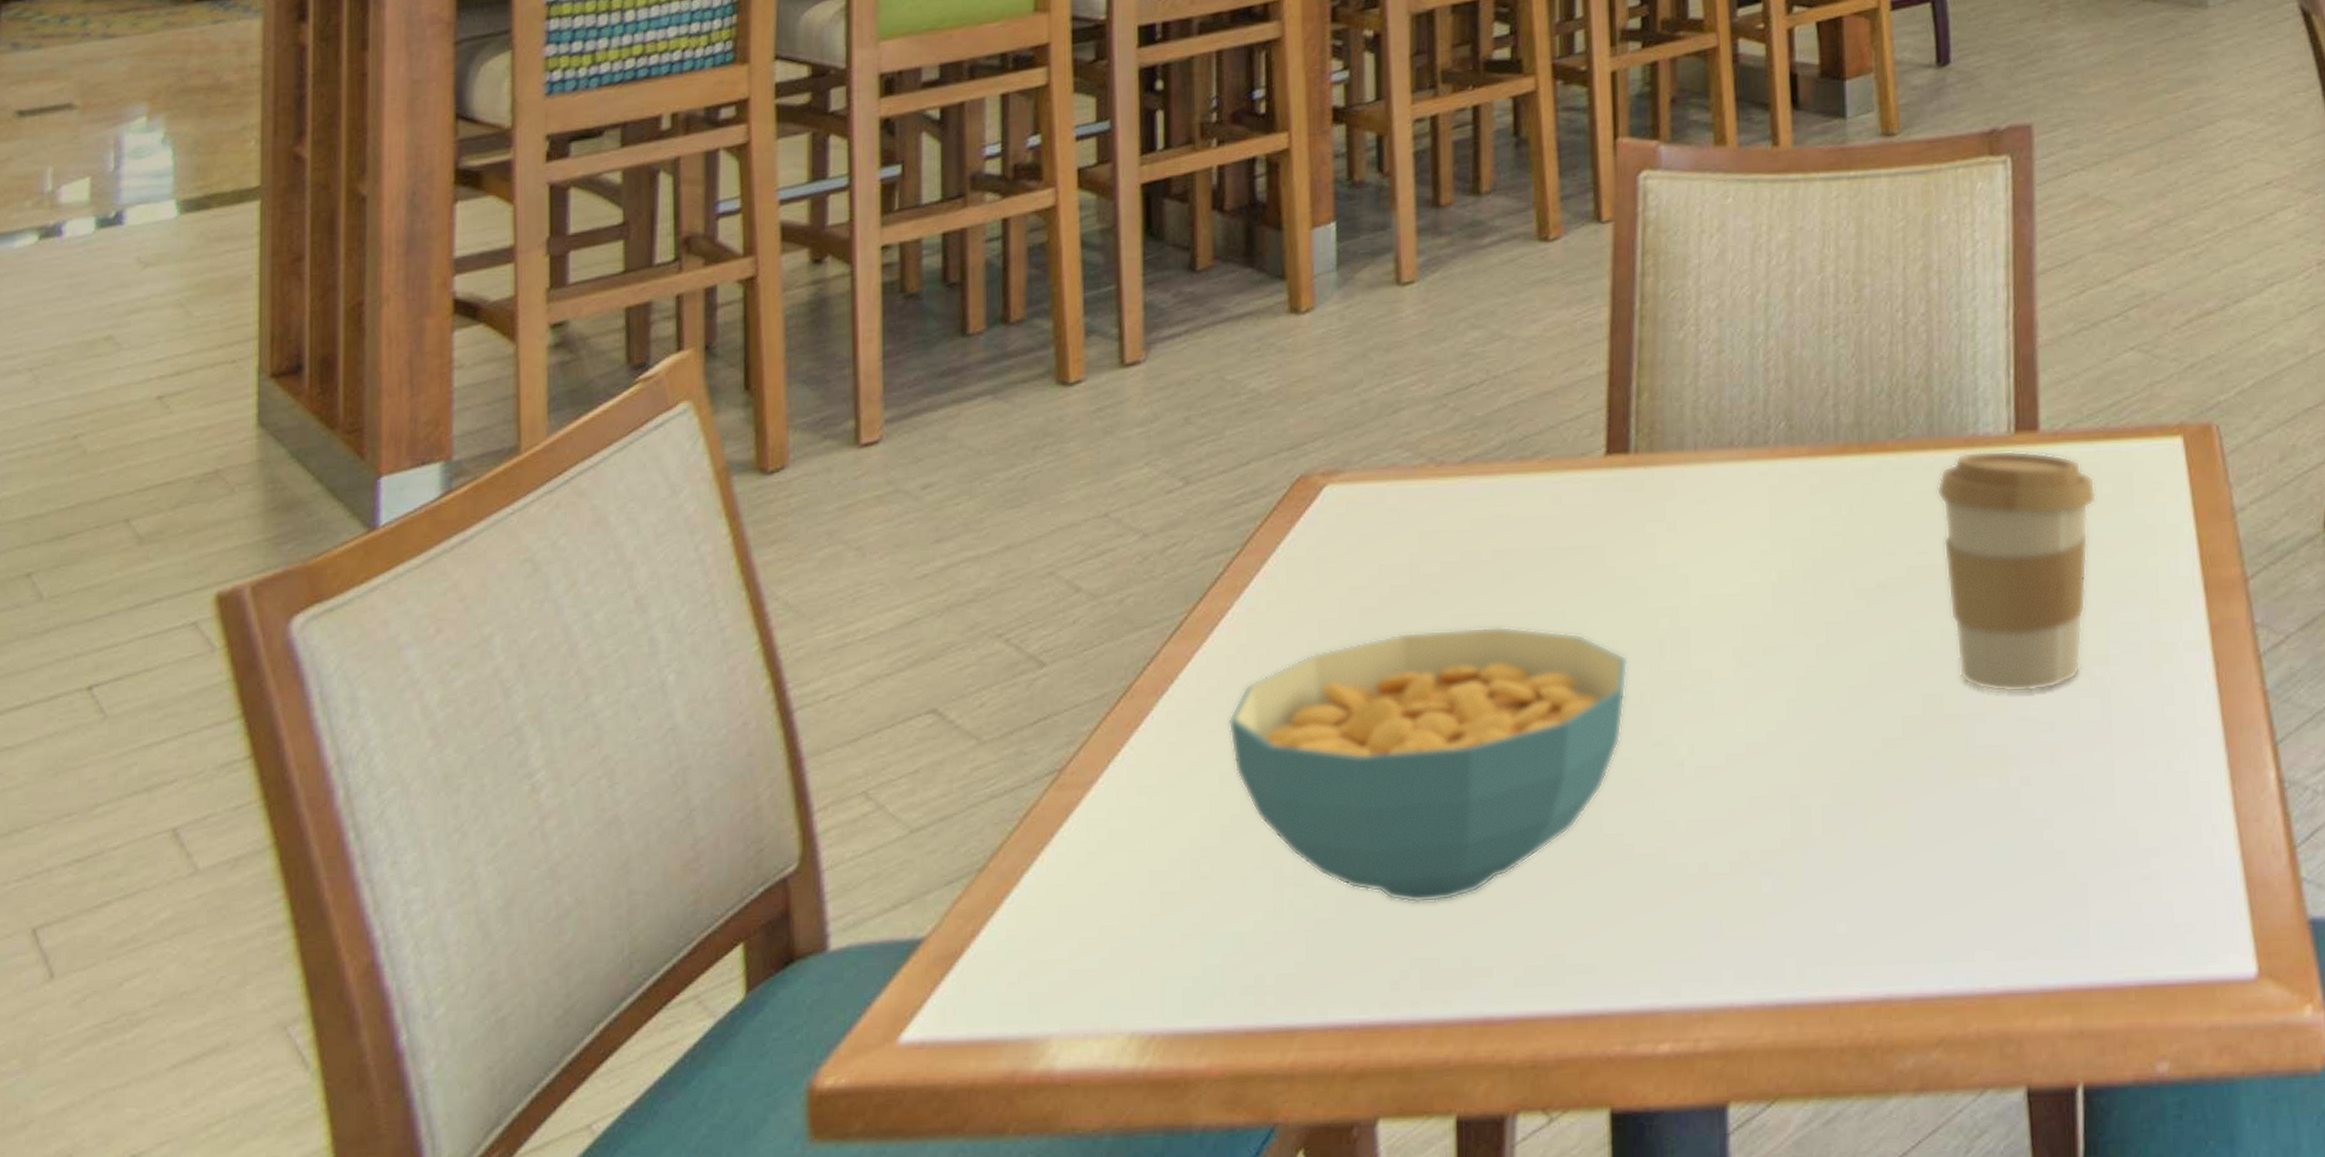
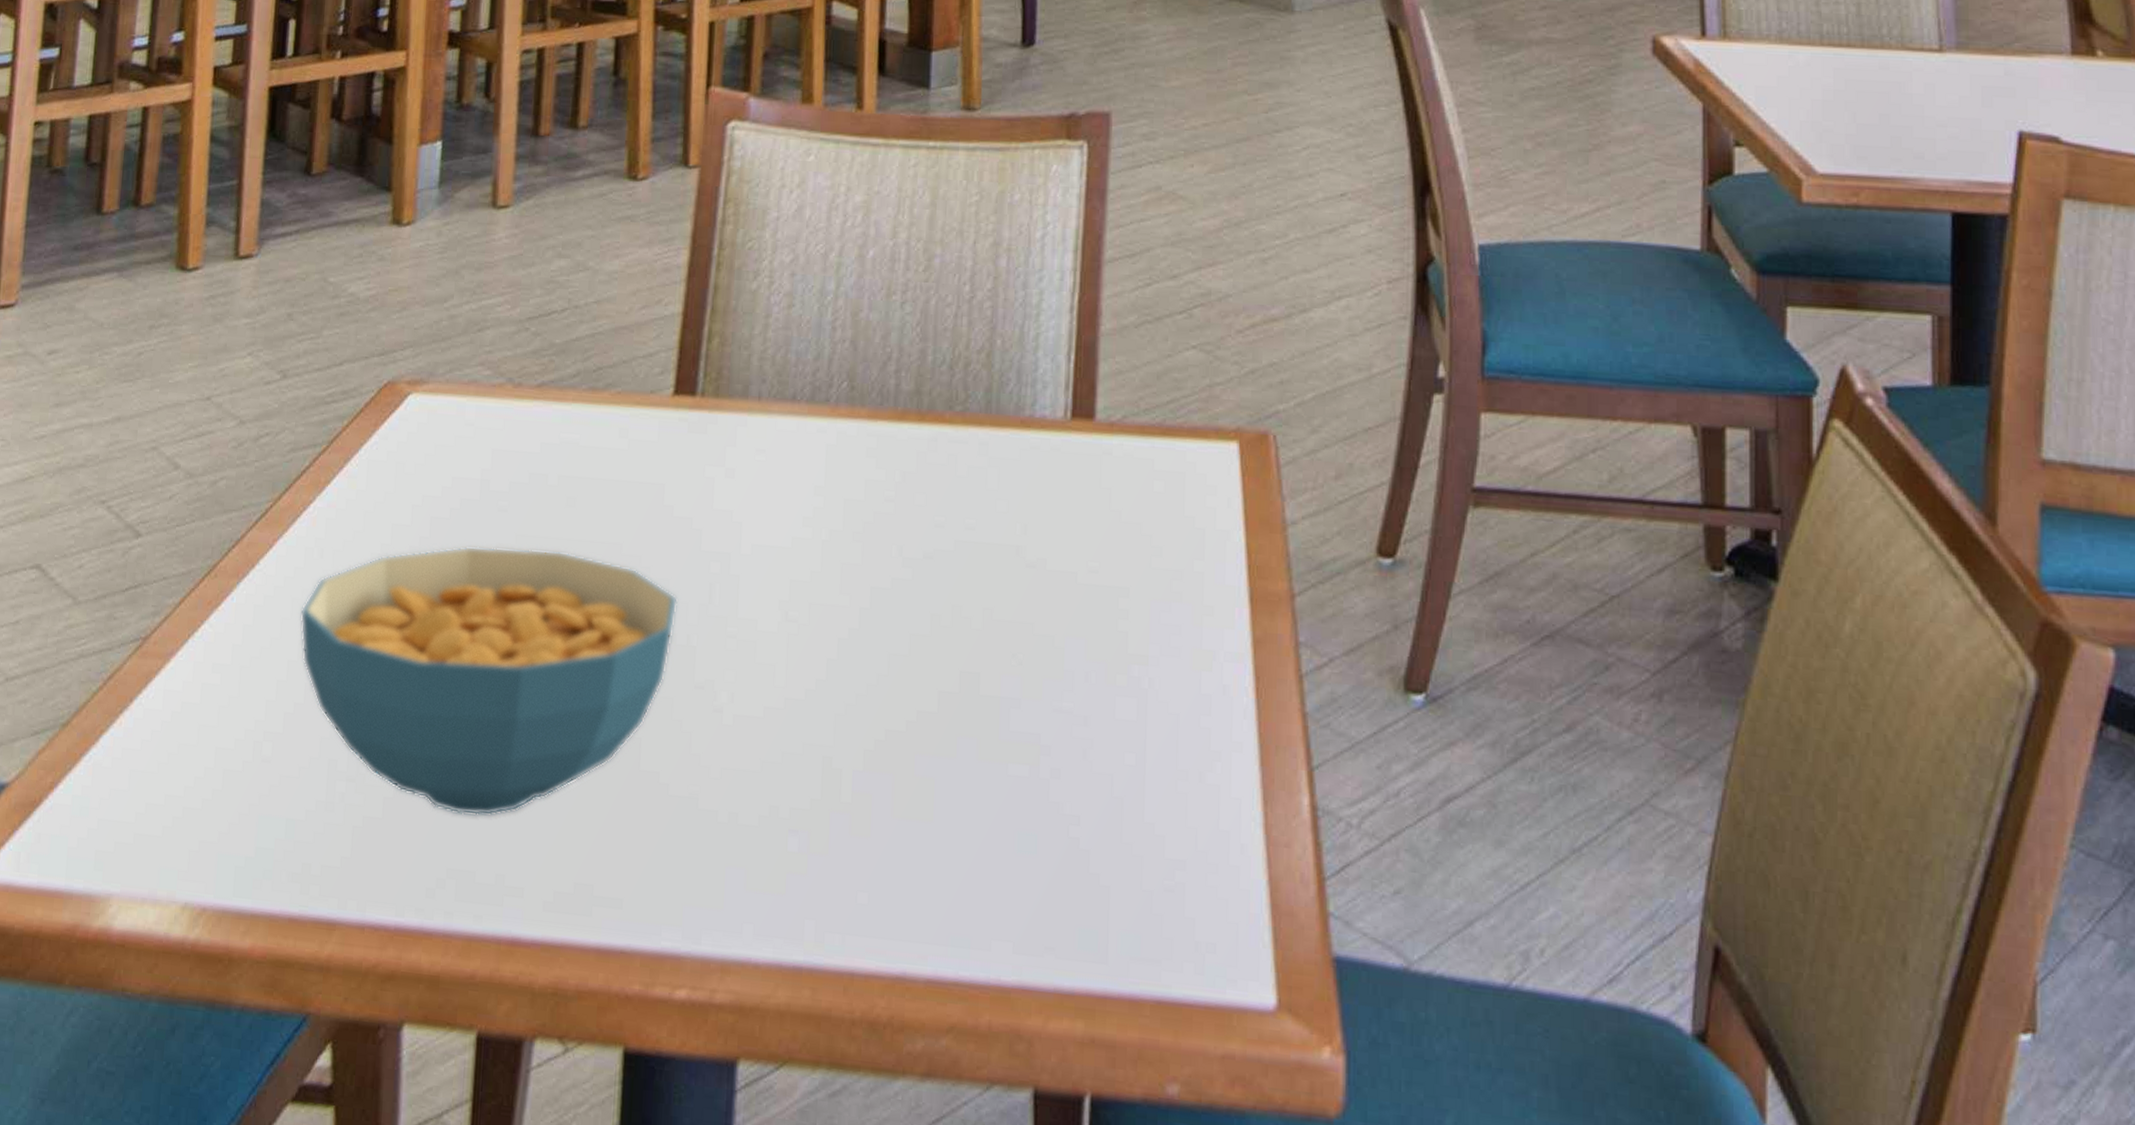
coffee cup: present [1936,450,2097,693] -> none [989,432,1148,684]

